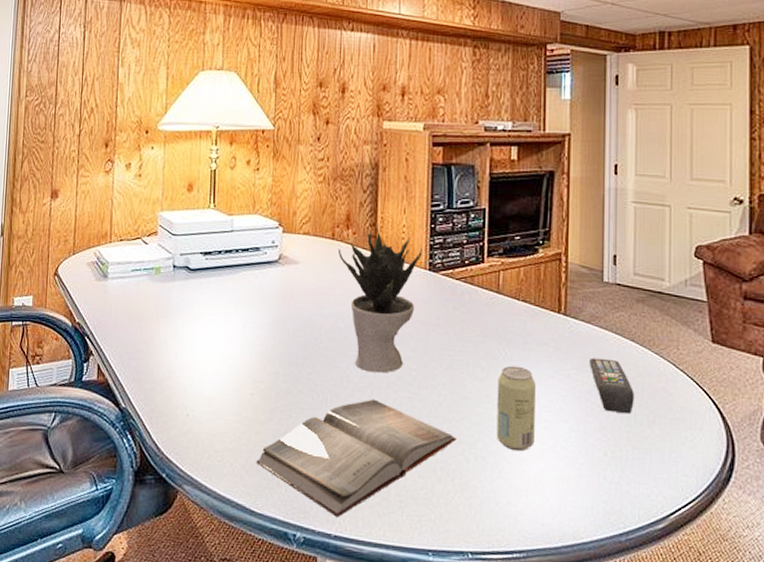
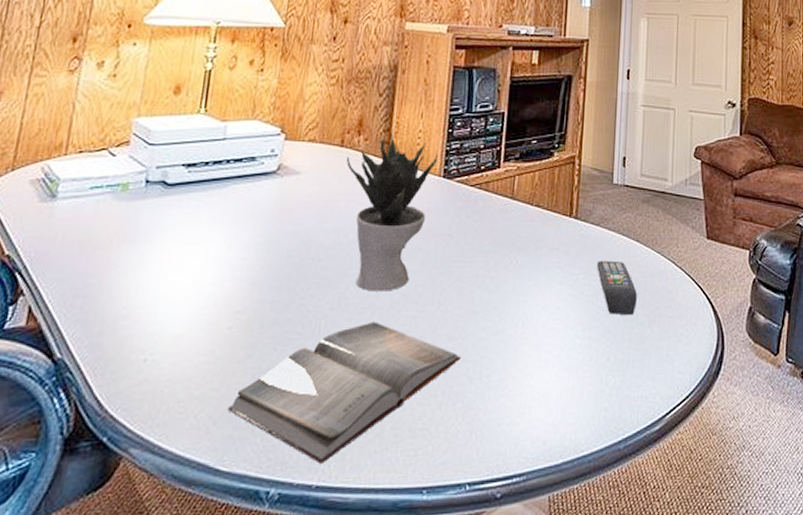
beverage can: present [496,365,535,452] -> none [502,274,545,365]

